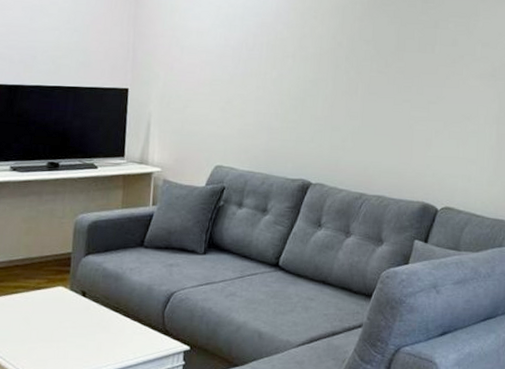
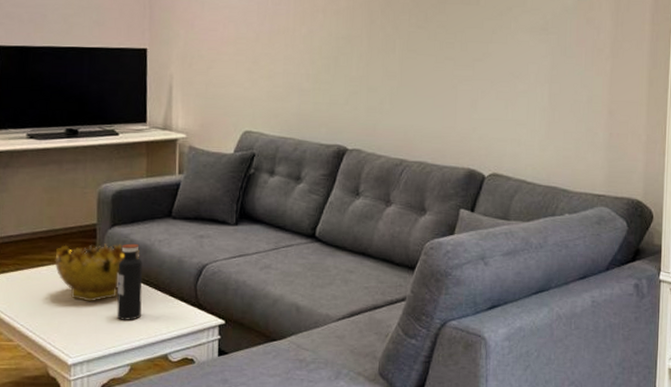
decorative bowl: none [29,271,111,329] -> present [54,243,139,302]
water bottle: none [86,271,114,347] -> present [117,243,143,320]

